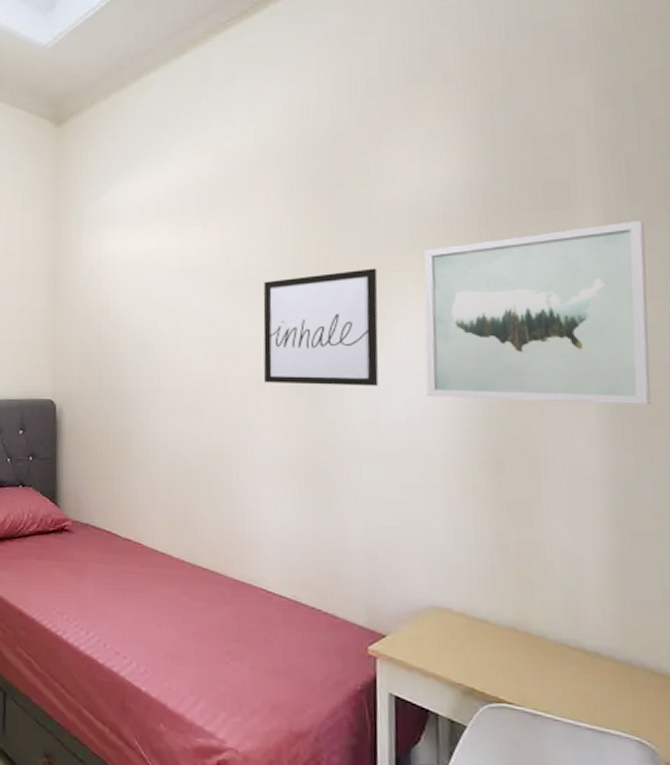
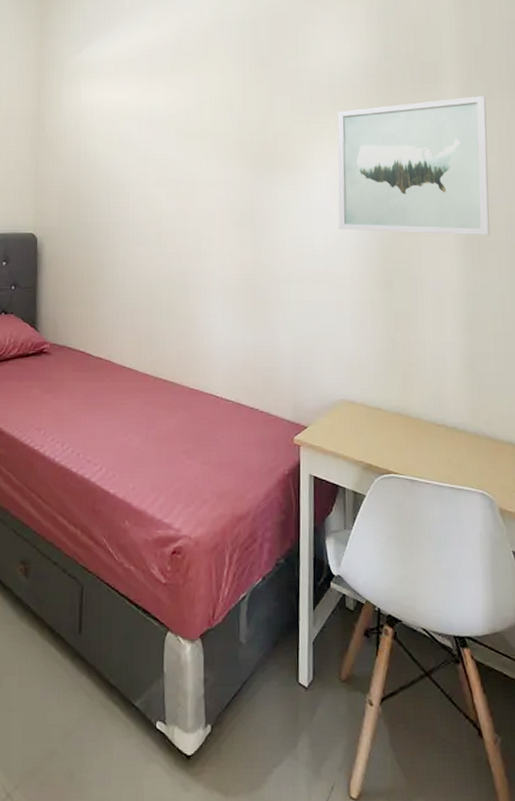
wall art: present [263,268,379,386] -> none [215,124,304,221]

